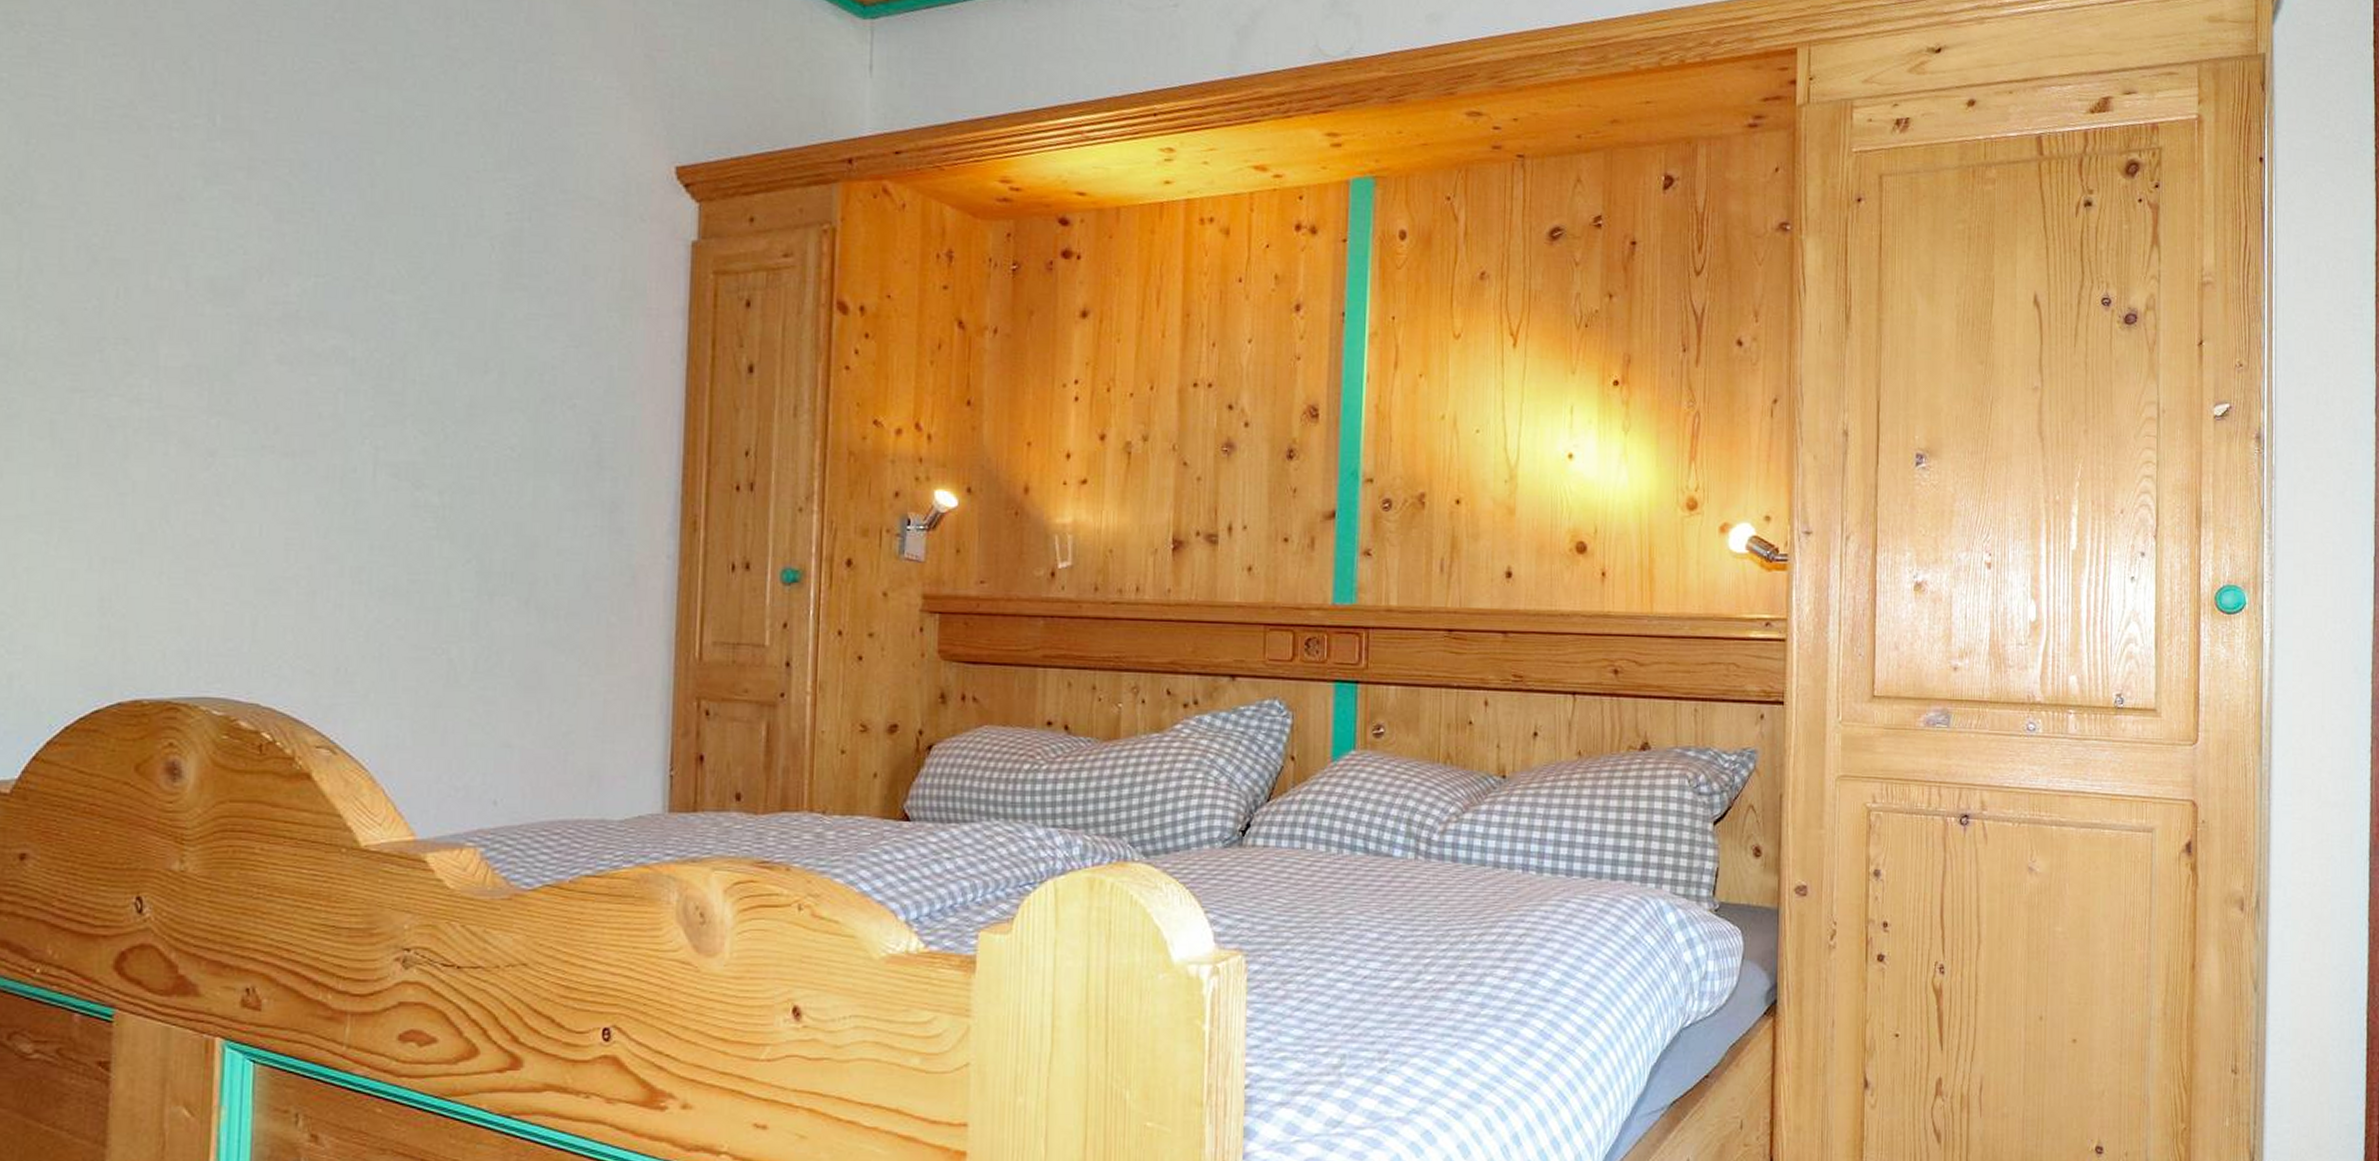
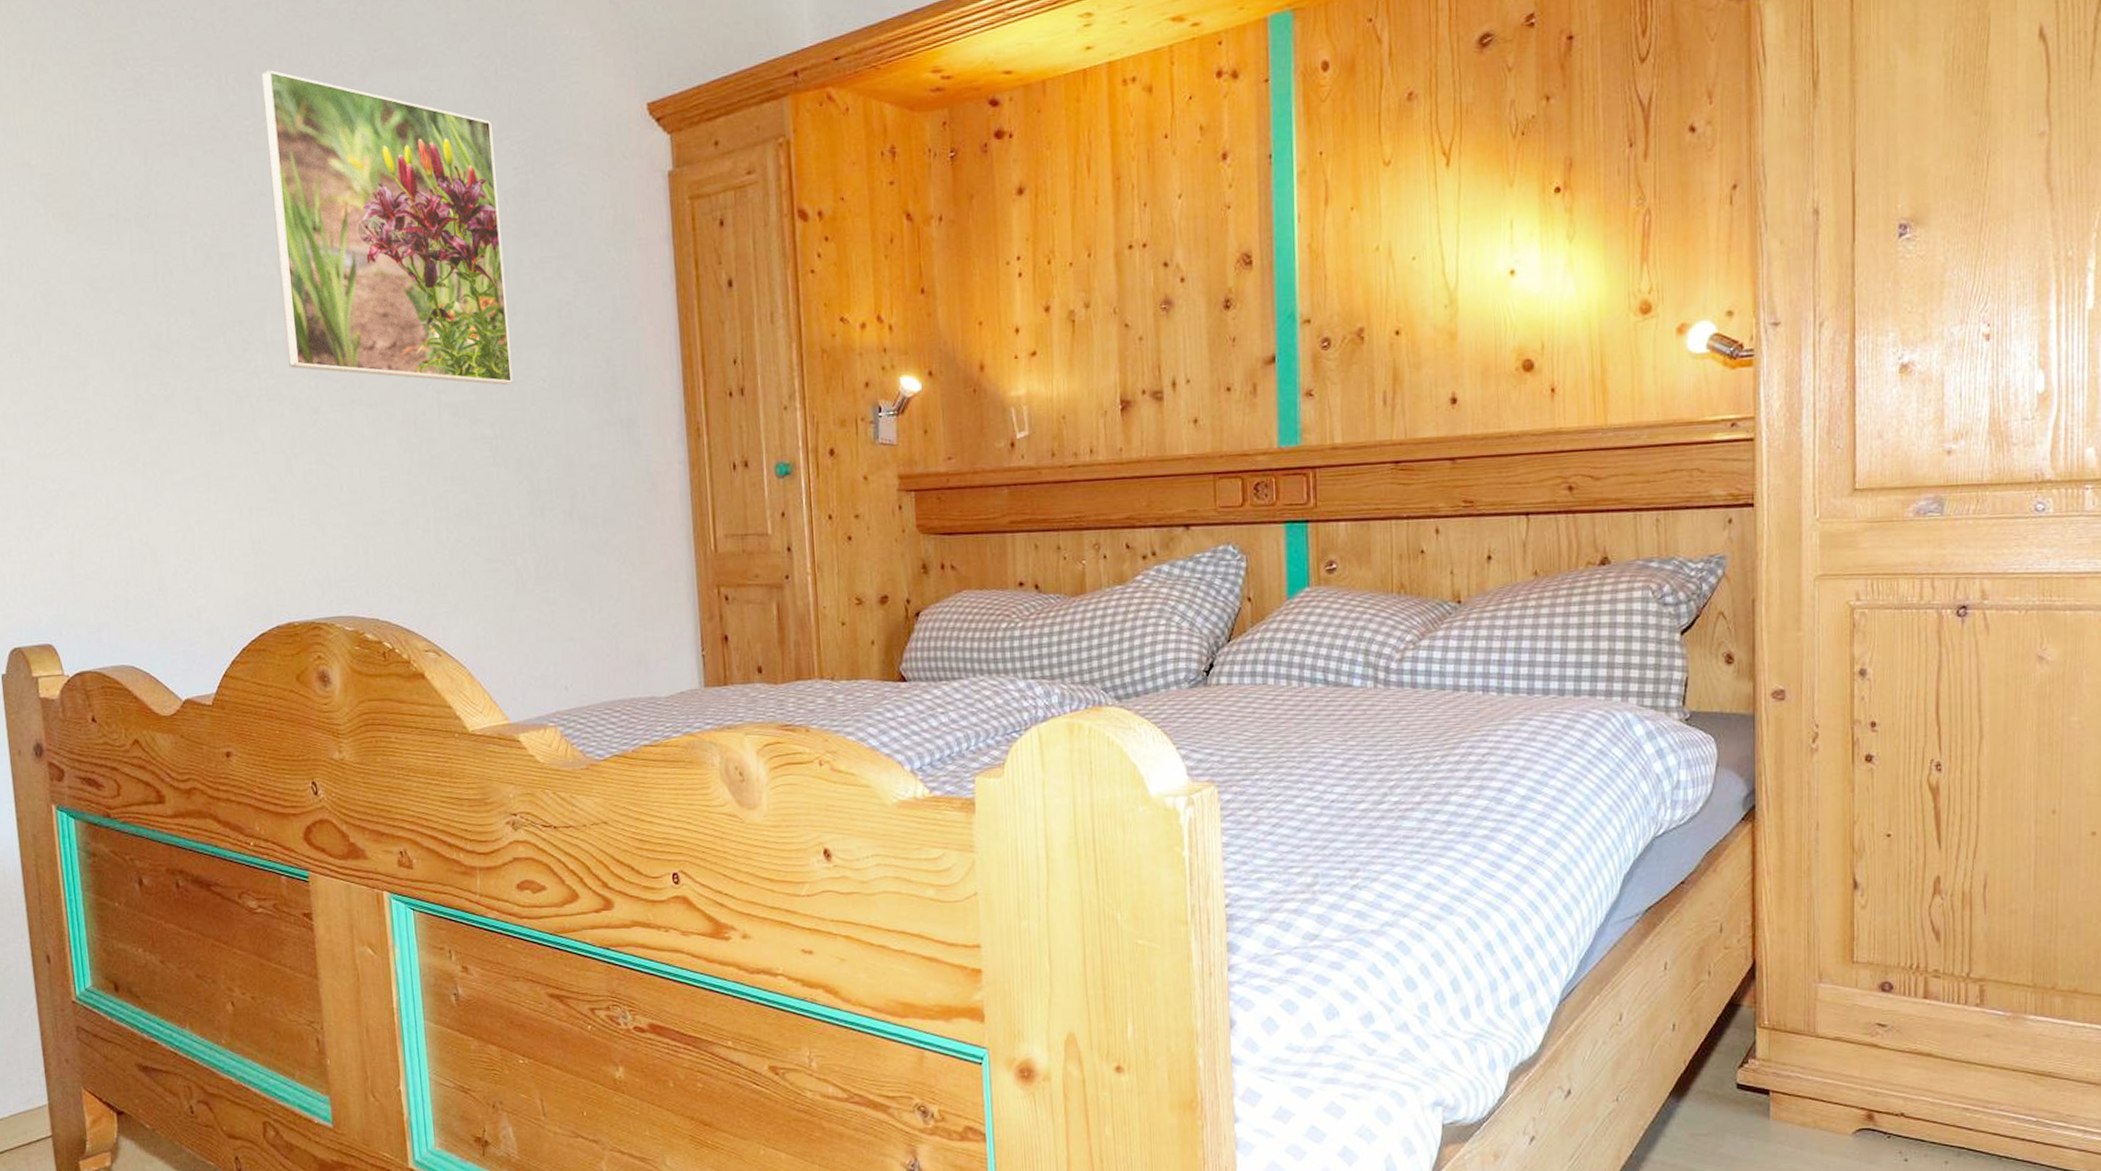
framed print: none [185,62,485,449] -> present [261,69,513,385]

